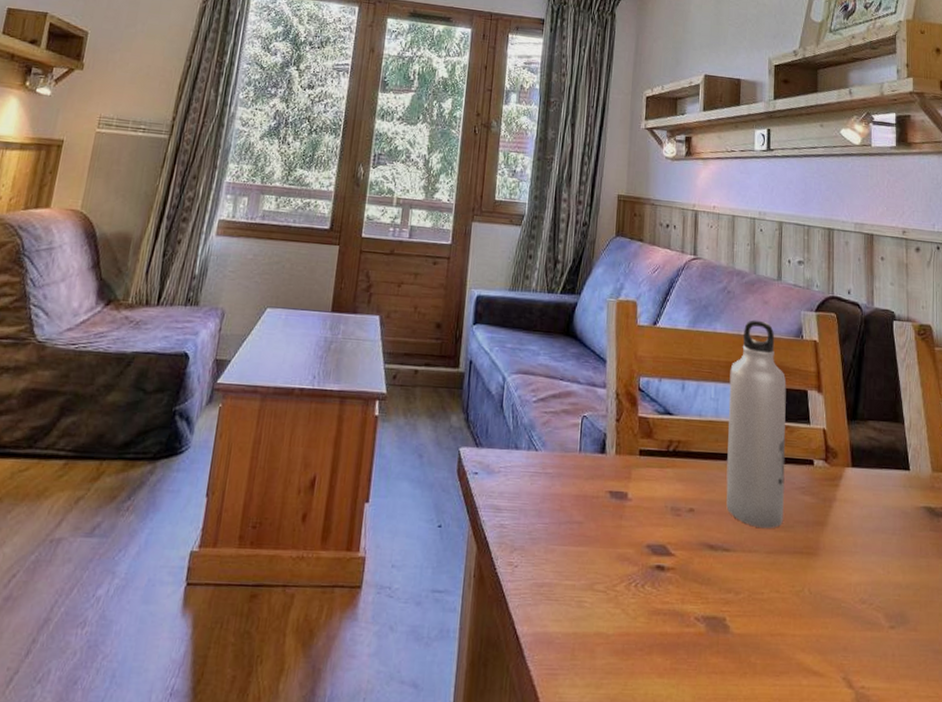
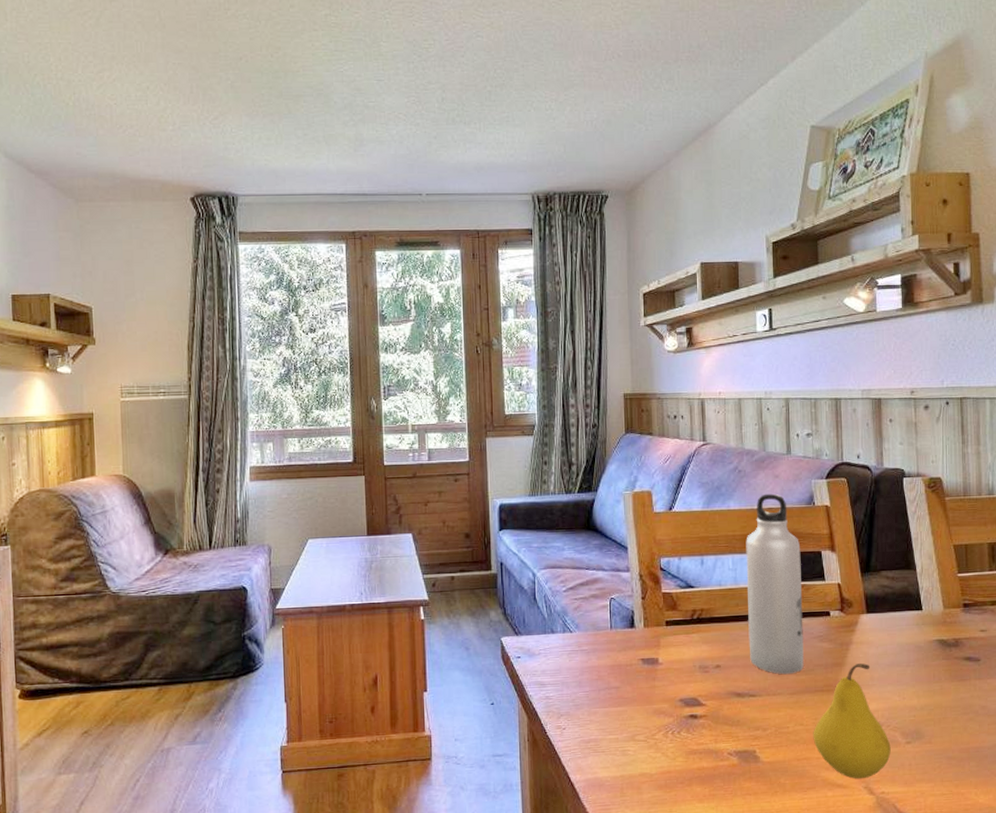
fruit: none [789,525,873,667] -> present [813,663,891,779]

